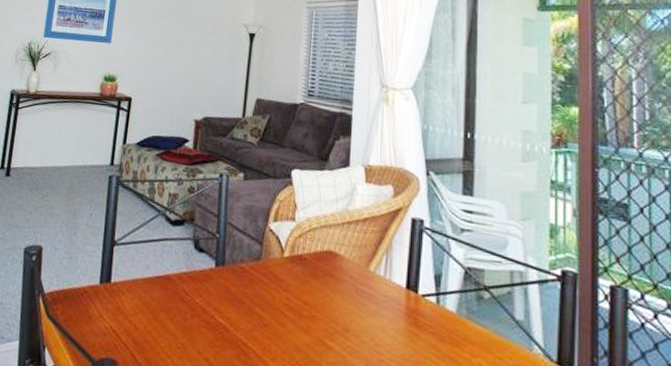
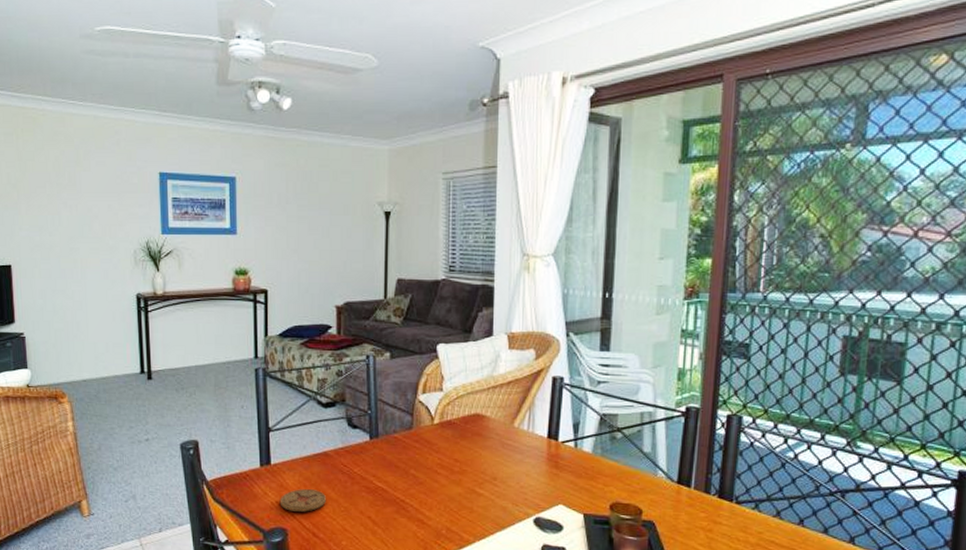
coaster: none [114,314,163,344] -> present [279,489,326,512]

